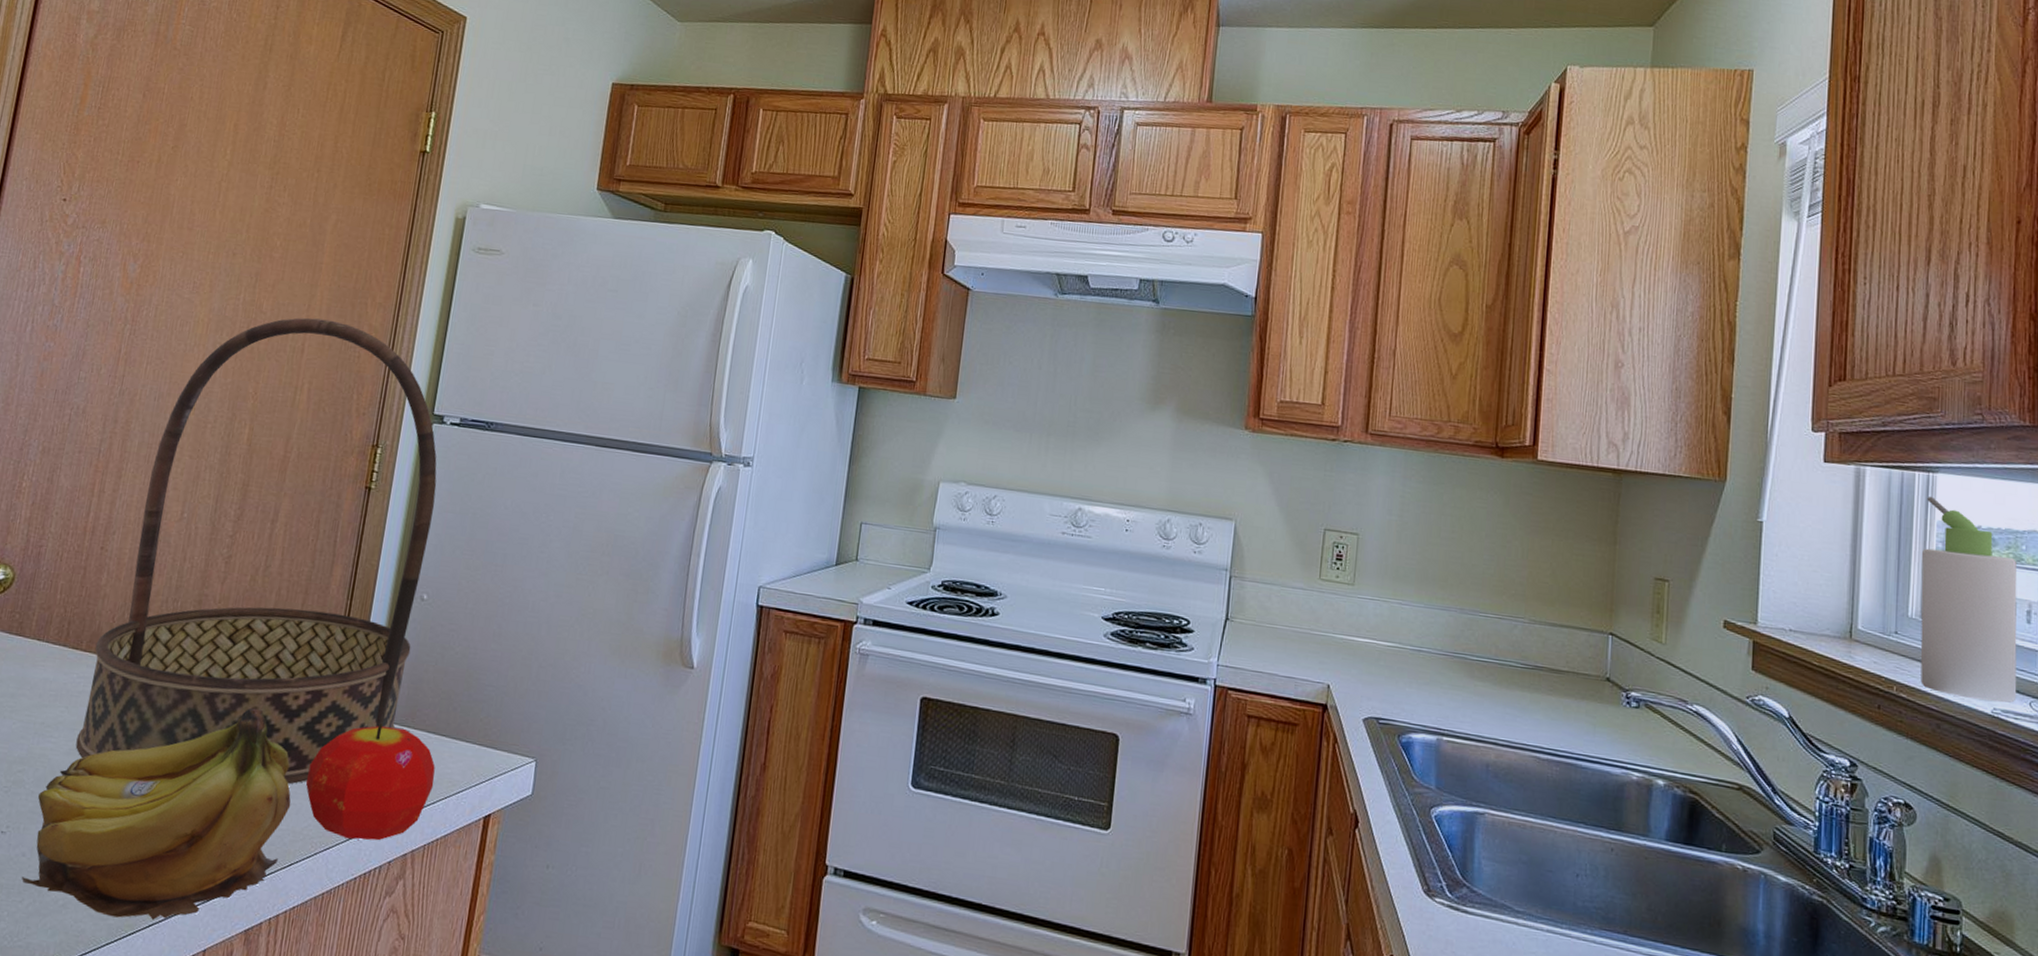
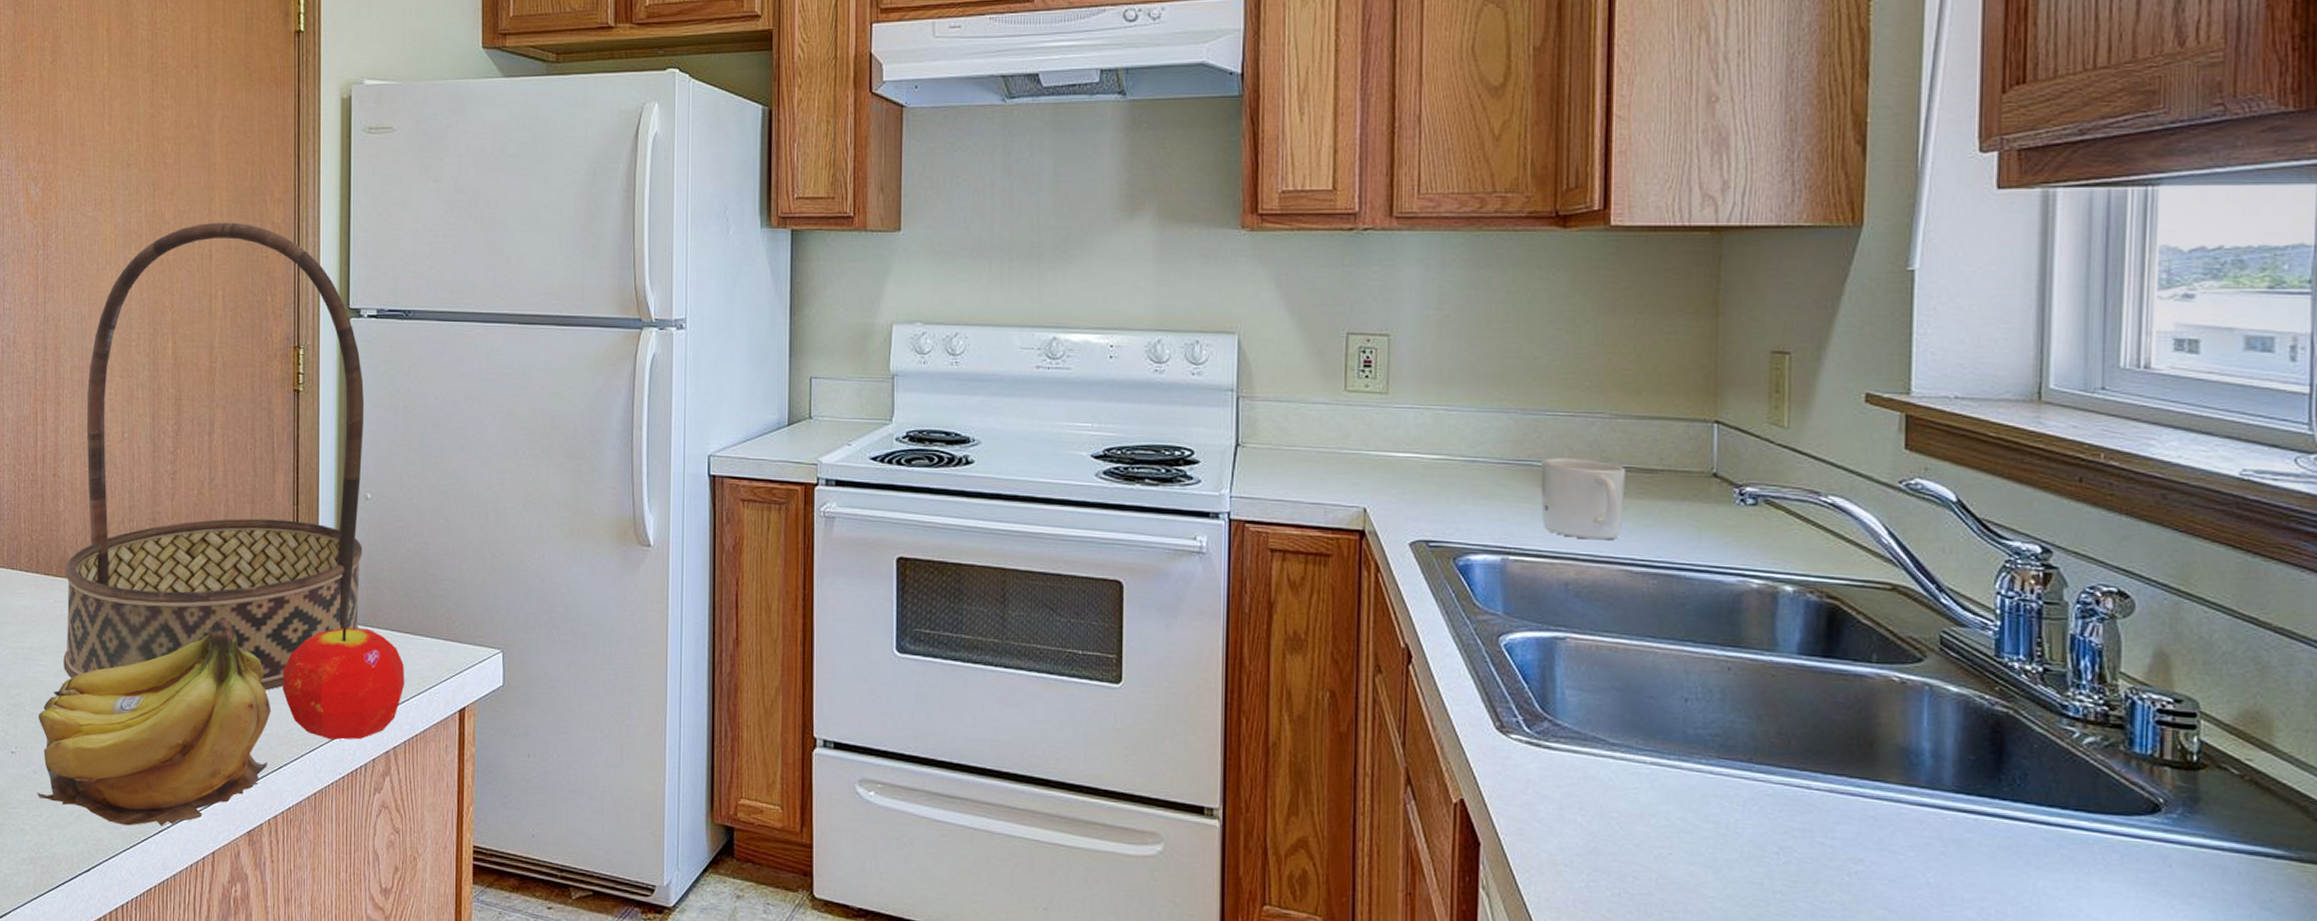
mug: none [1471,653,1540,729] -> present [1540,458,1627,540]
bottle: present [1920,496,2017,703] -> none [2137,215,2277,462]

